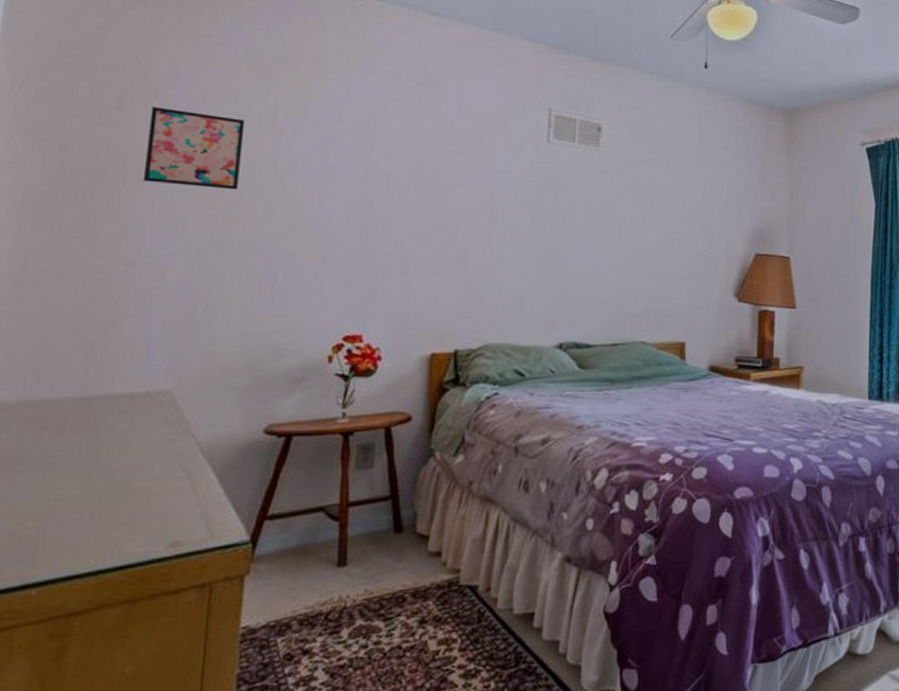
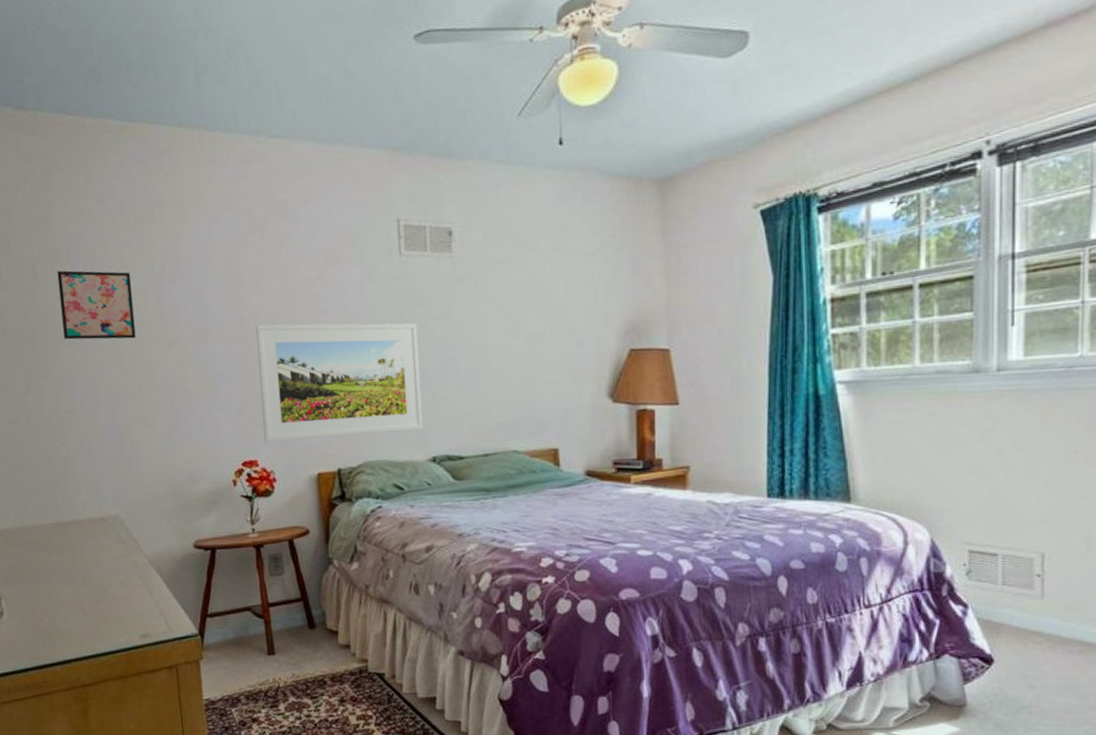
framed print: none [375,191,557,316] -> present [255,323,423,442]

